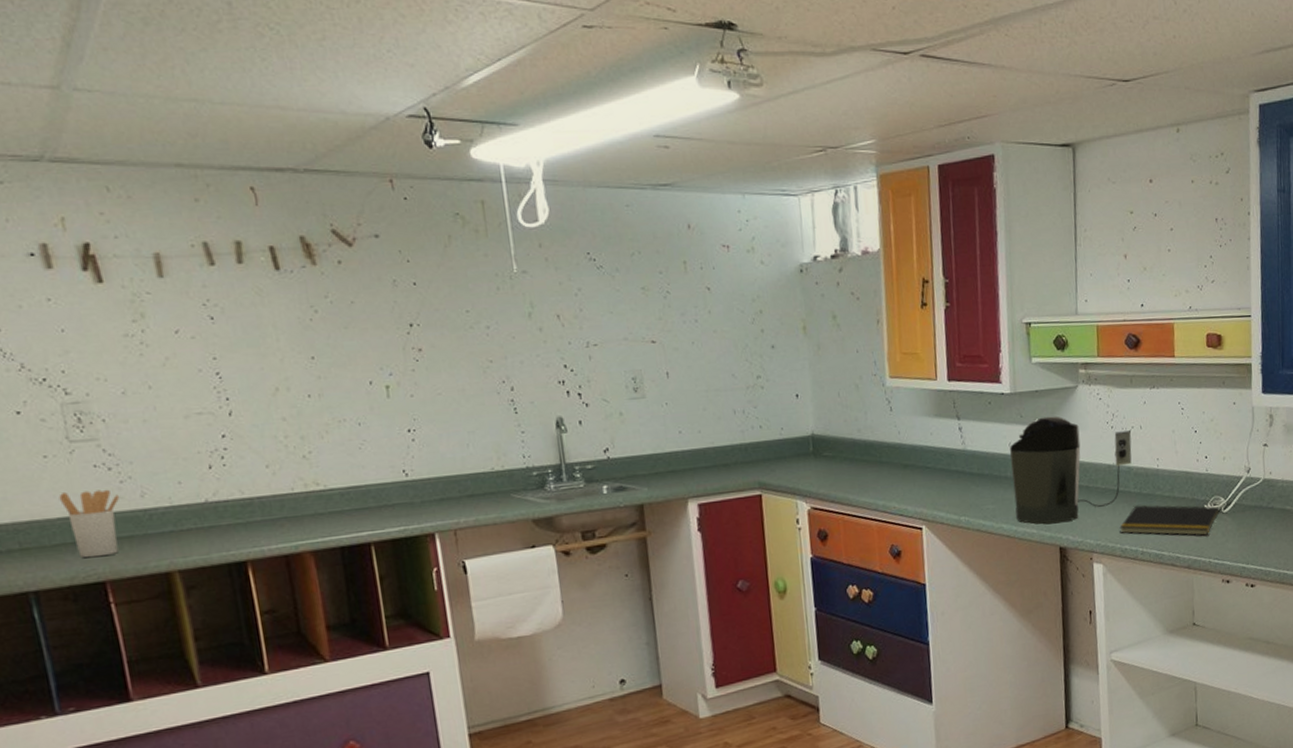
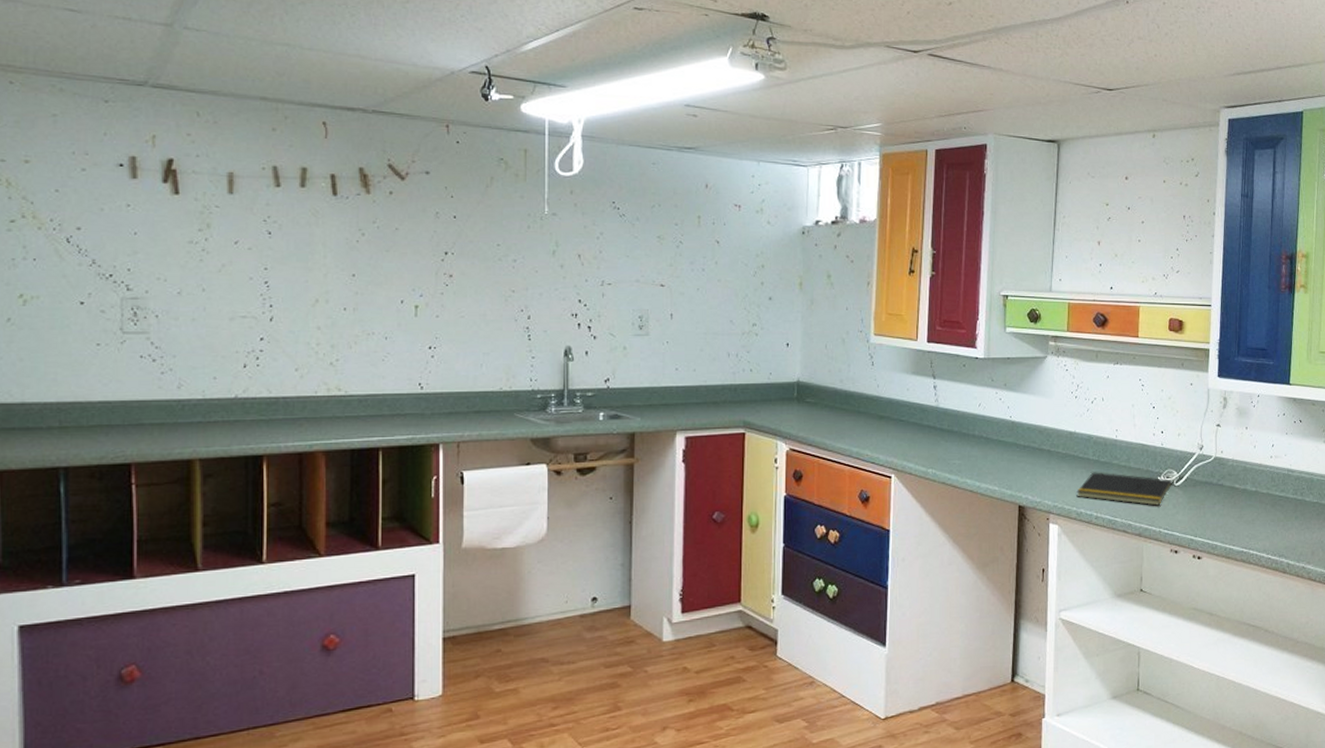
utensil holder: present [58,489,120,558] -> none [103,378,159,441]
coffee maker: present [1010,416,1132,524] -> none [979,382,1093,483]

